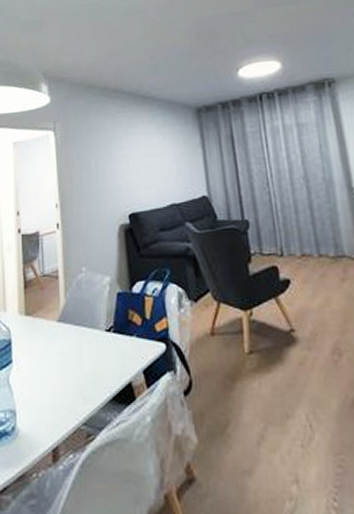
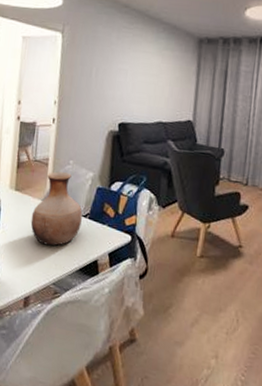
vase: none [47,283,106,376] -> present [30,171,83,246]

